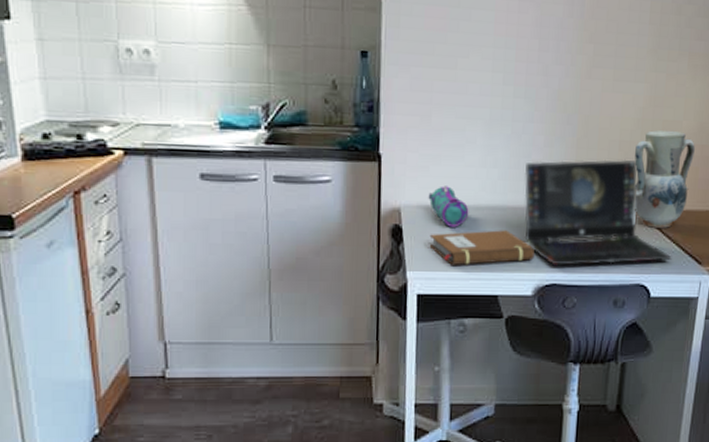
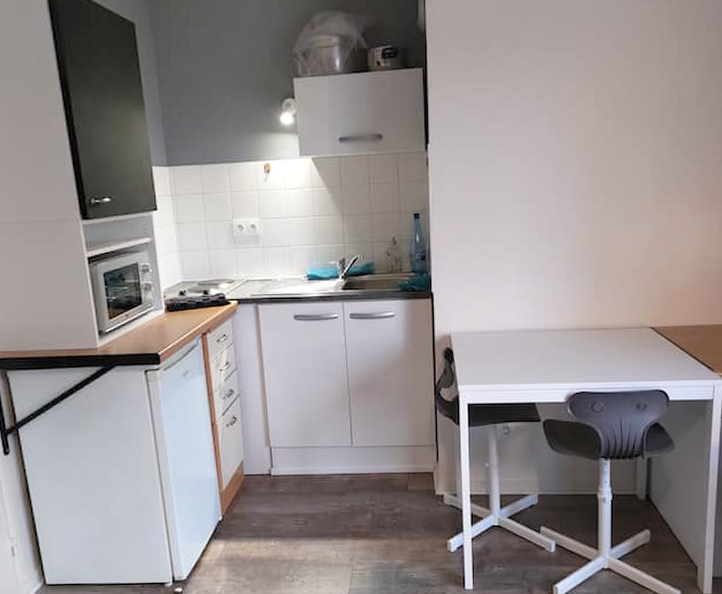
pencil case: present [428,186,469,227] -> none [473,315,507,348]
notebook: present [429,230,534,265] -> none [475,349,564,379]
laptop computer: present [524,159,672,266] -> none [553,285,686,376]
vase: present [634,130,695,228] -> none [645,260,699,341]

